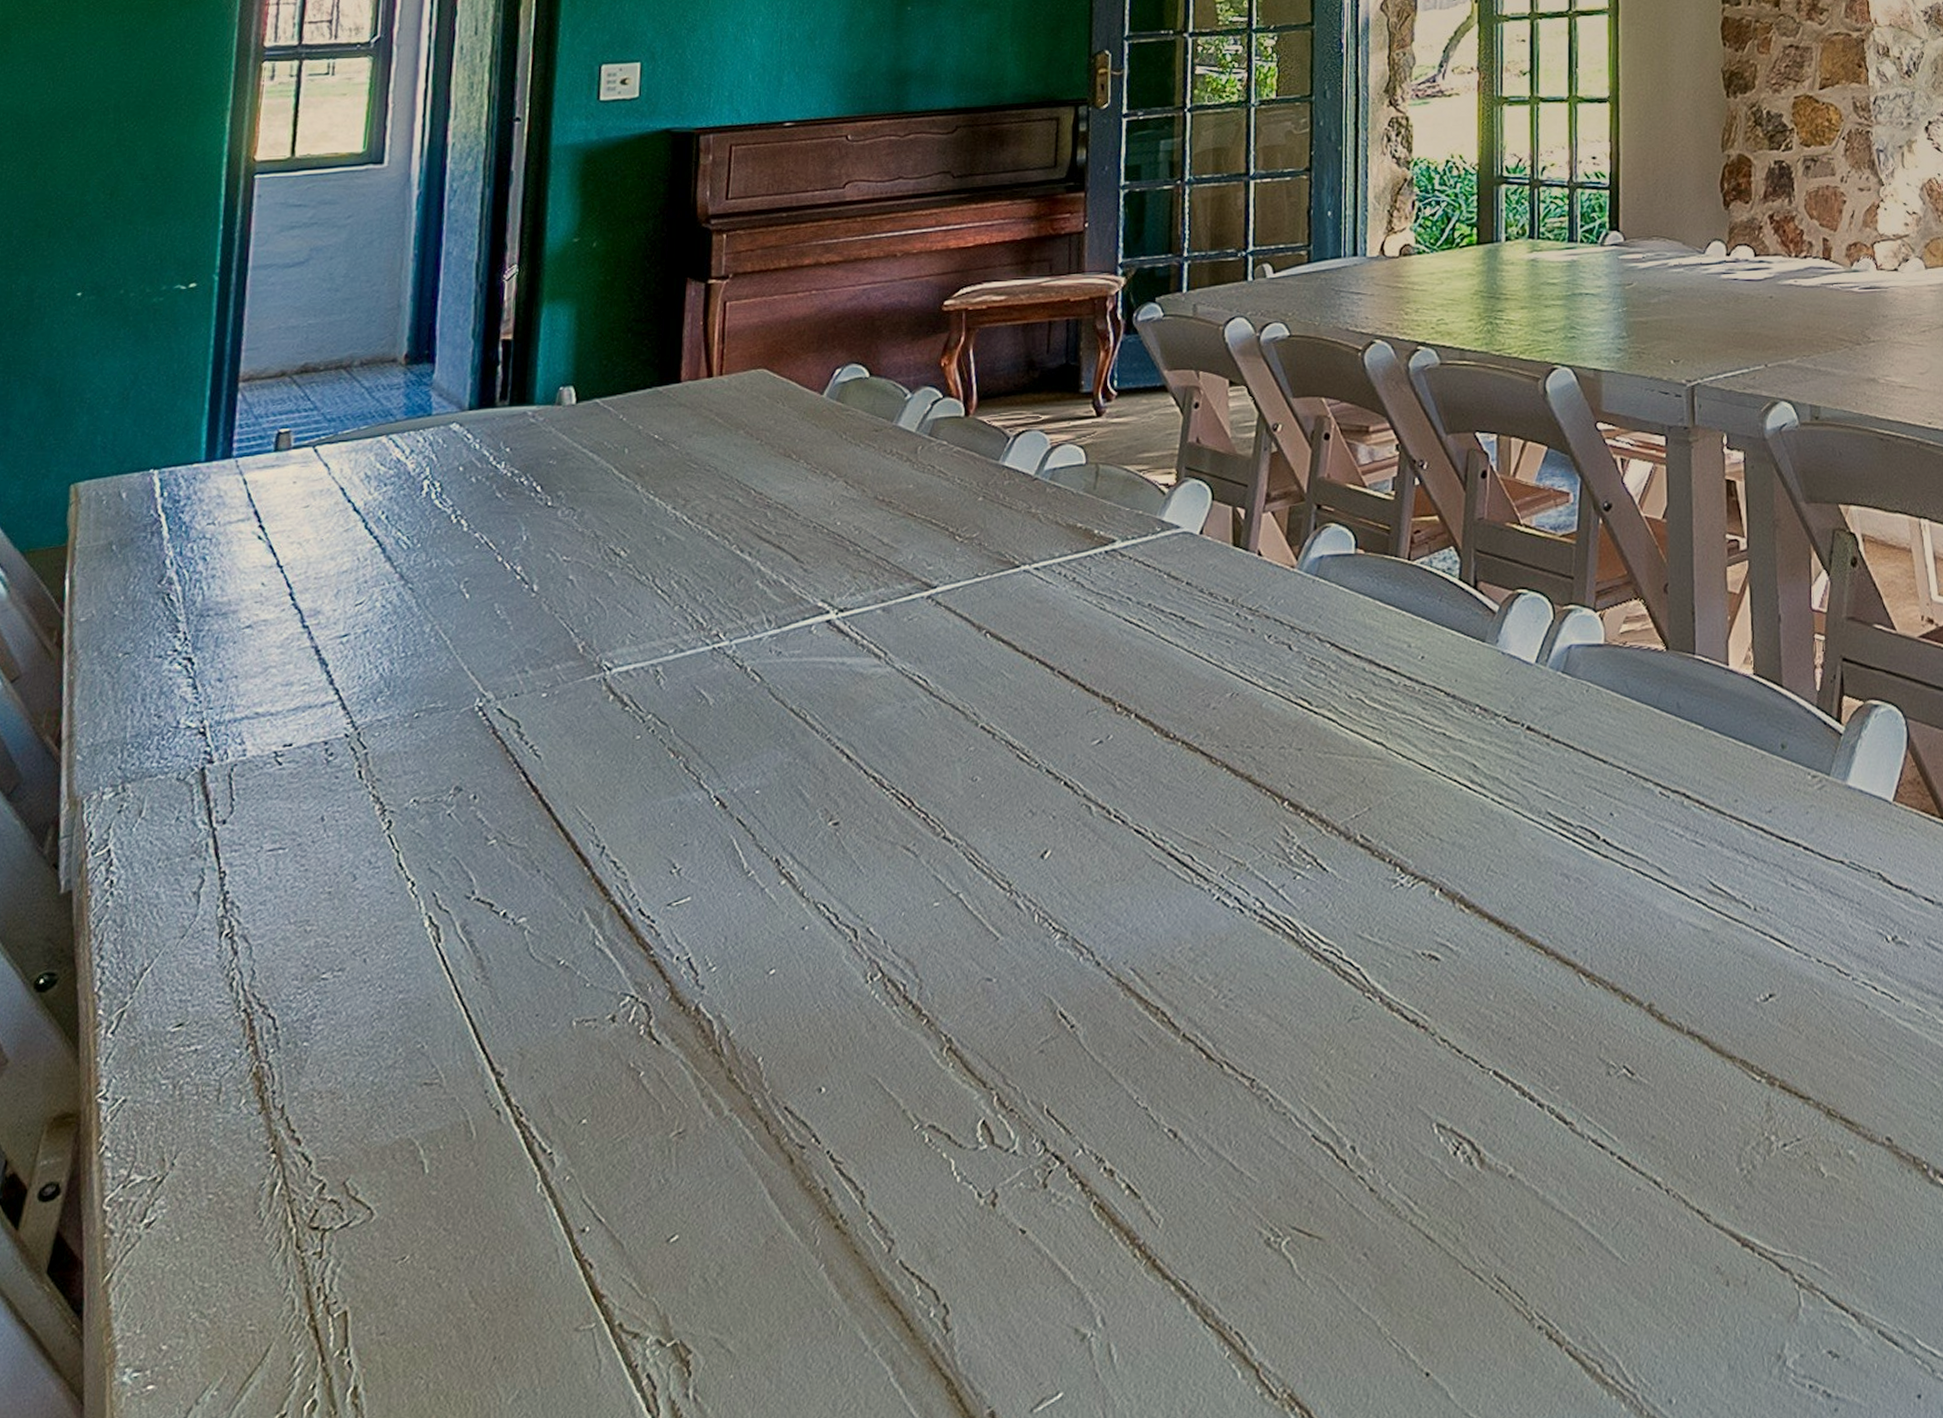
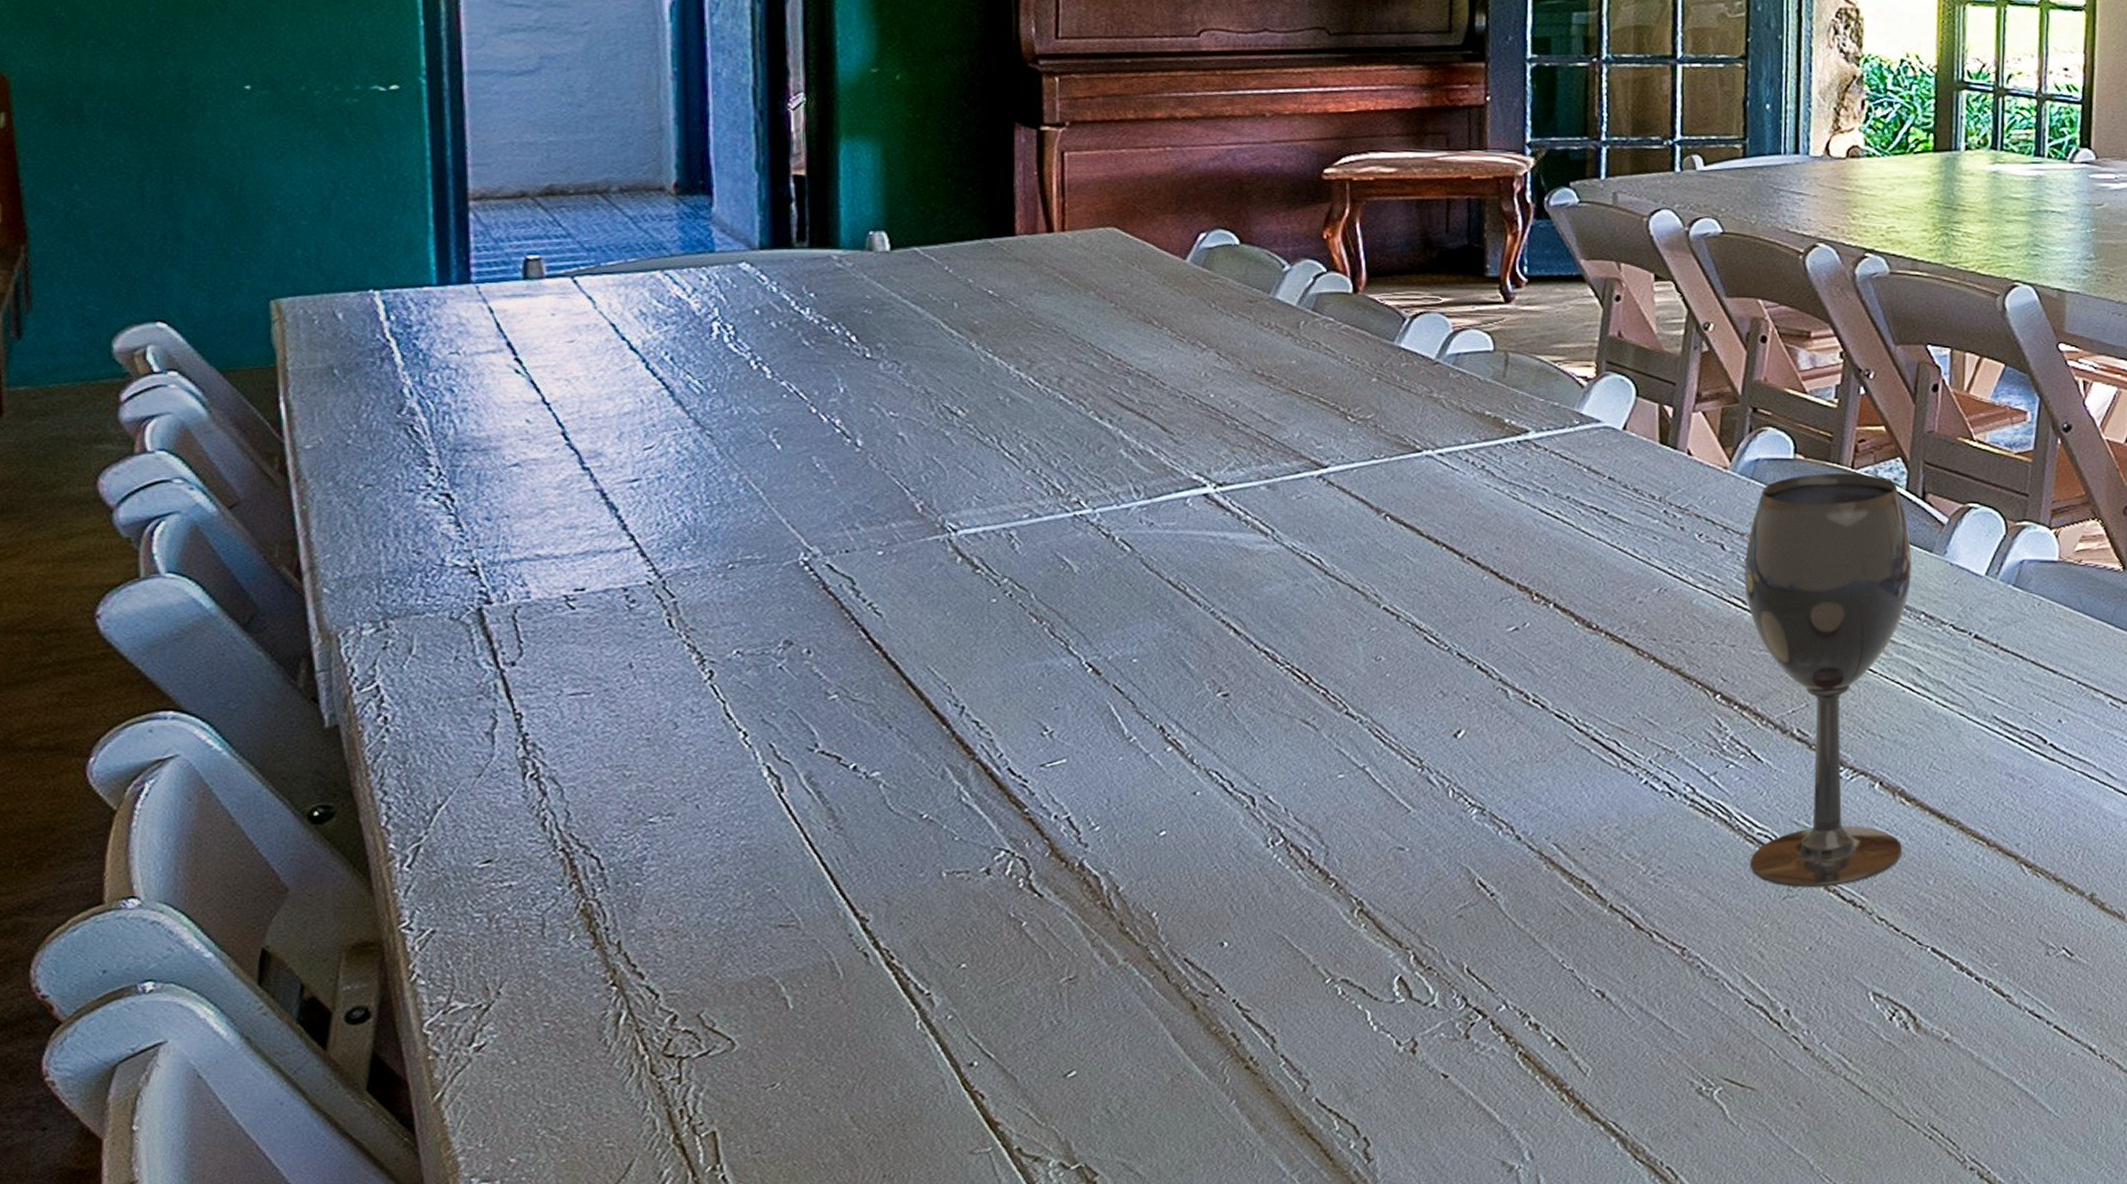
wine glass: none [1310,565,1465,1007] -> present [1744,473,1912,887]

